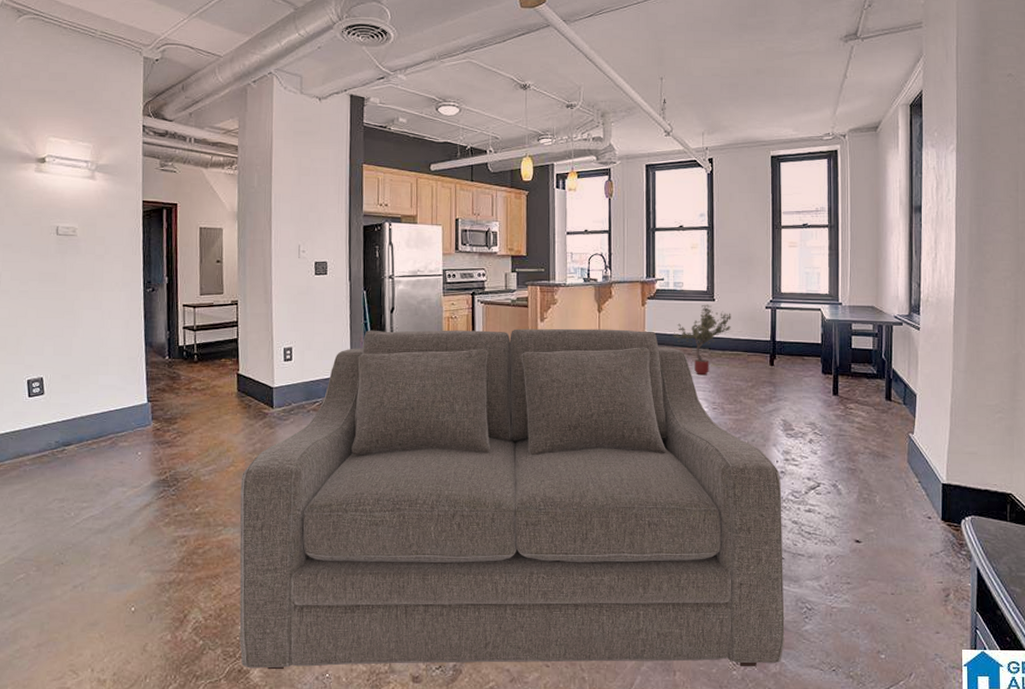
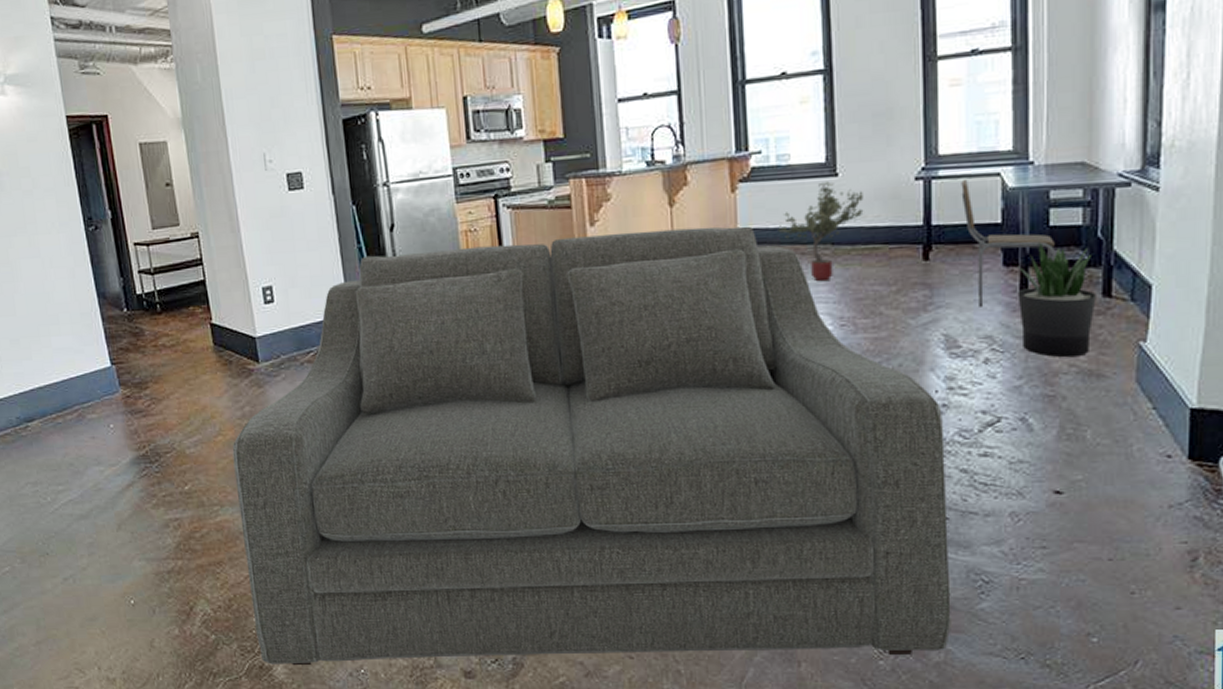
dining chair: none [795,311,856,402] -> present [961,180,1056,307]
planter: none [831,358,882,441] -> present [1017,241,1096,357]

